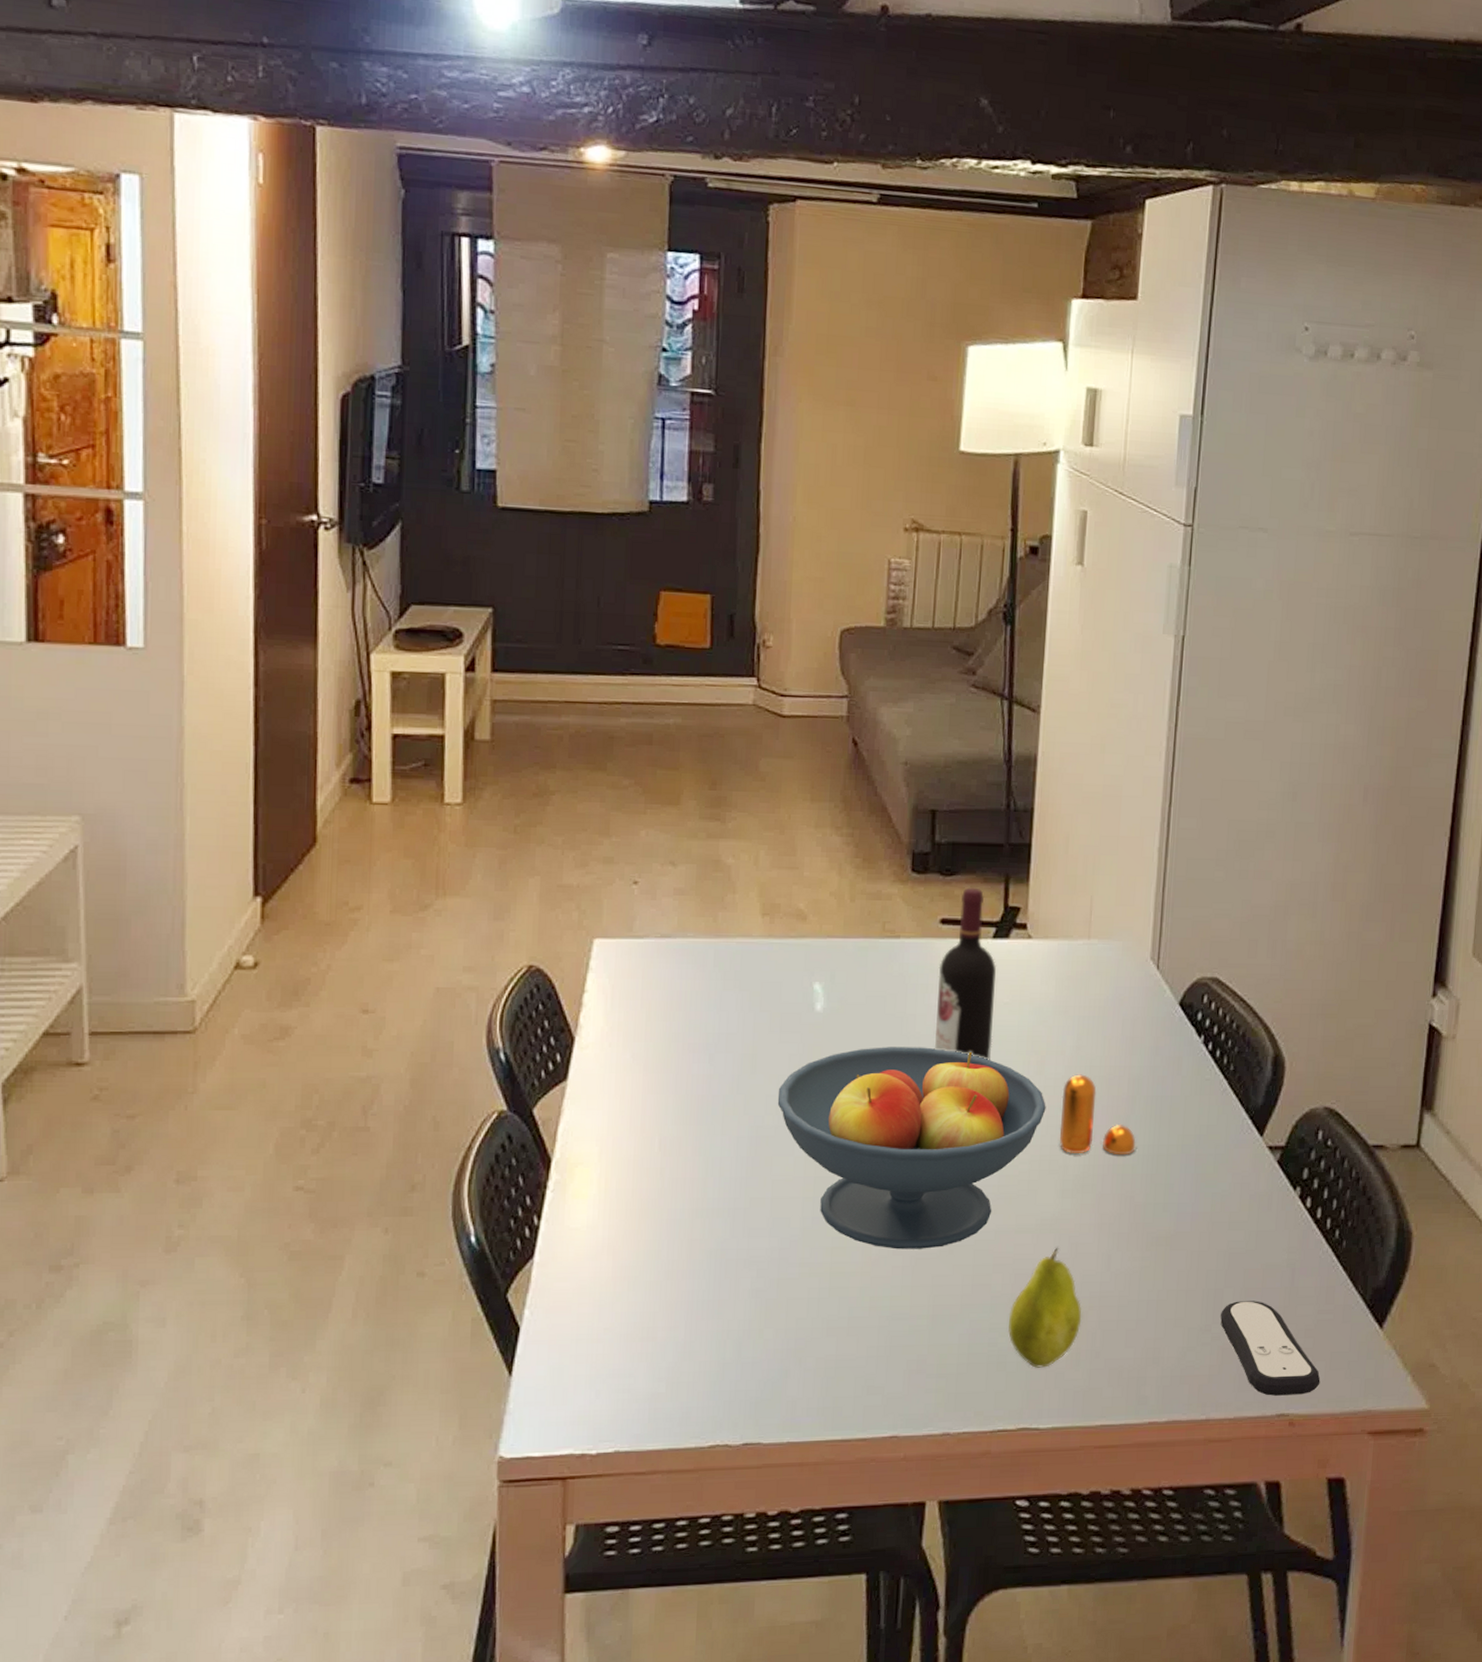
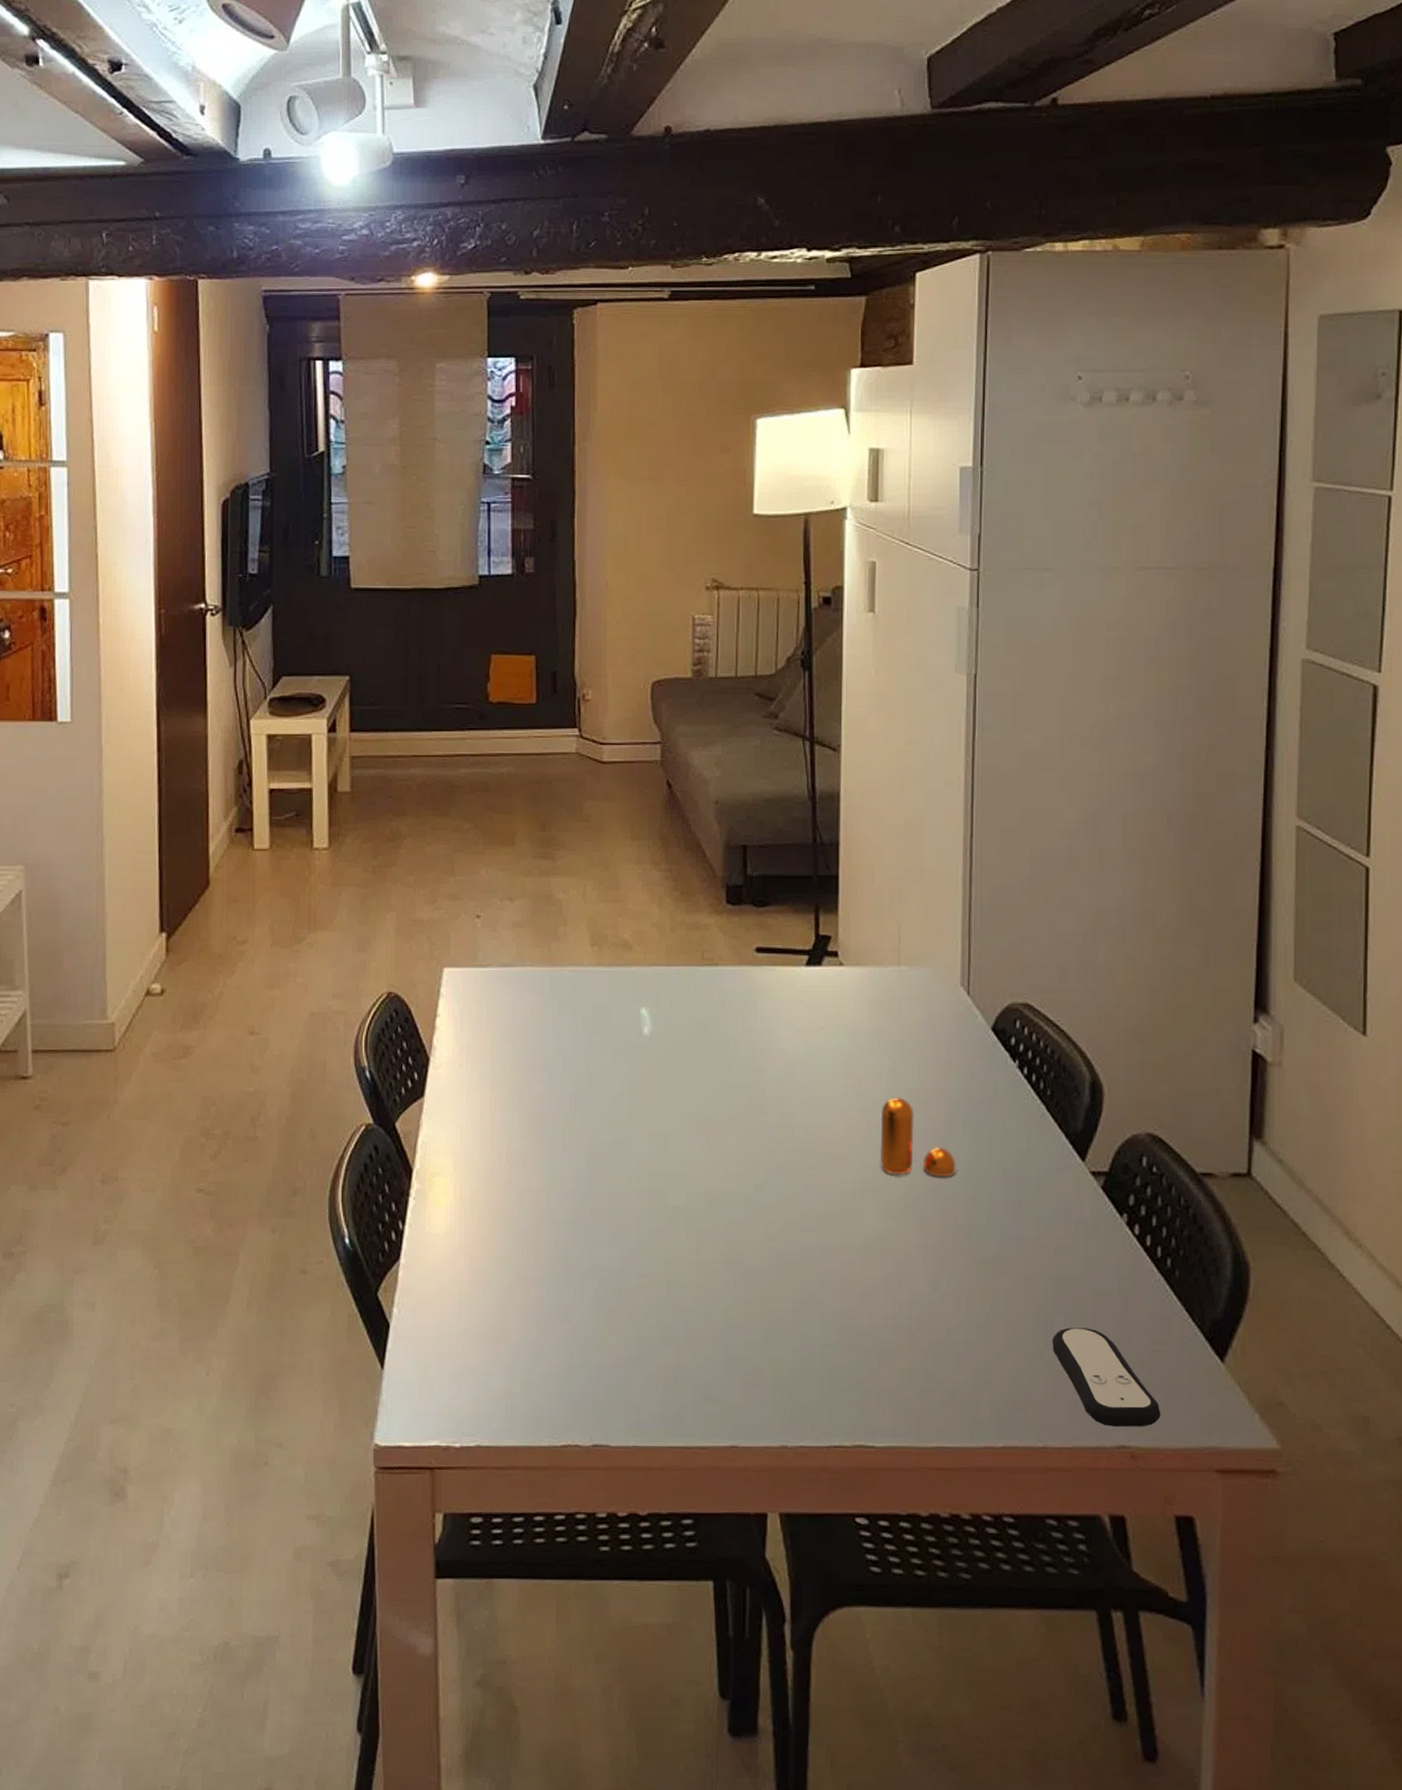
fruit bowl: present [777,1047,1046,1250] -> none [611,1068,866,1264]
wine bottle: present [935,887,996,1060] -> none [756,917,811,1082]
fruit: present [1008,1247,1082,1368] -> none [840,1266,912,1386]

